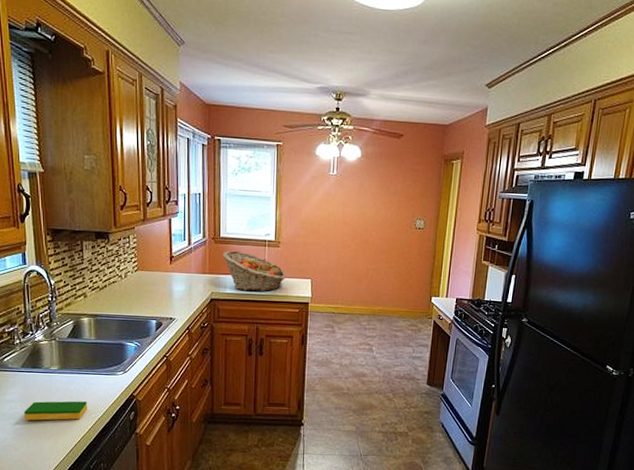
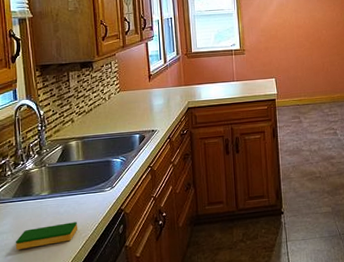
fruit basket: present [222,251,287,292] -> none [195,62,253,97]

